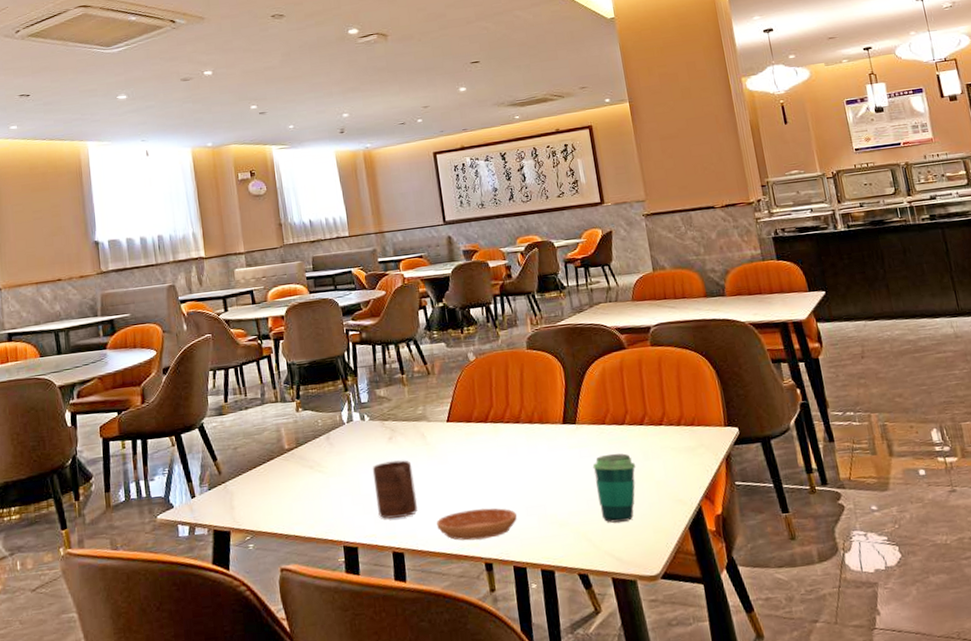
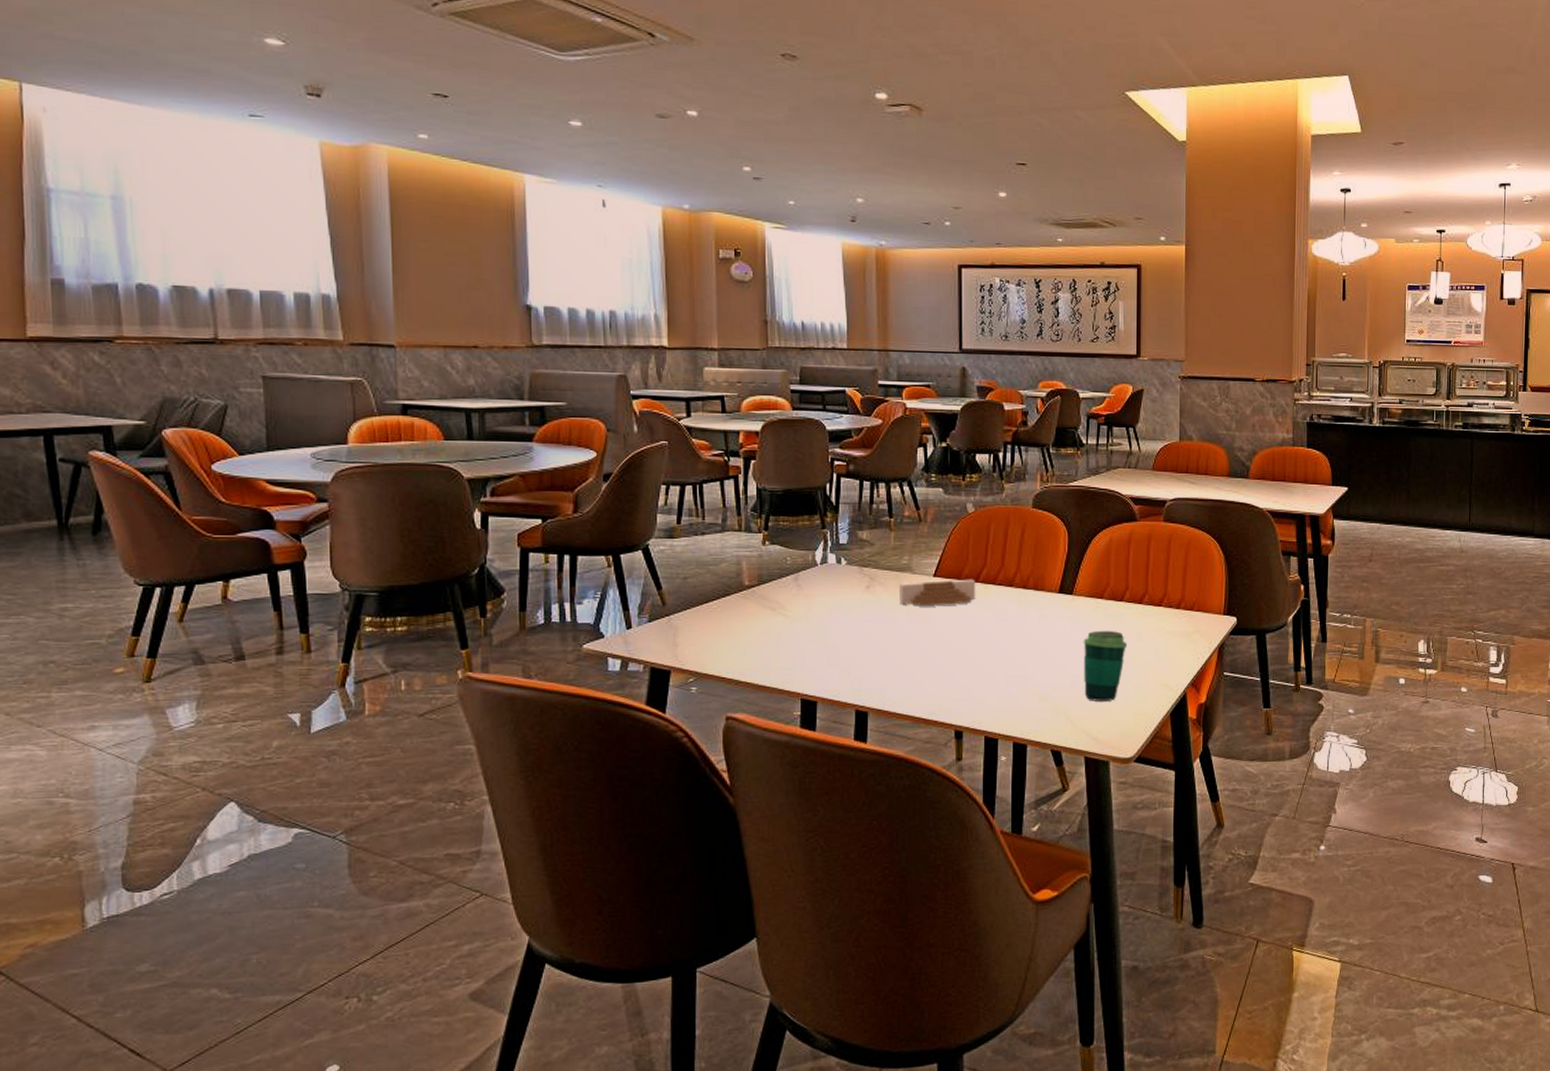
cup: present [372,460,418,519] -> none [843,612,890,675]
architectural model: none [417,420,488,451] -> present [898,579,976,607]
saucer: present [437,508,517,541] -> none [908,674,995,706]

